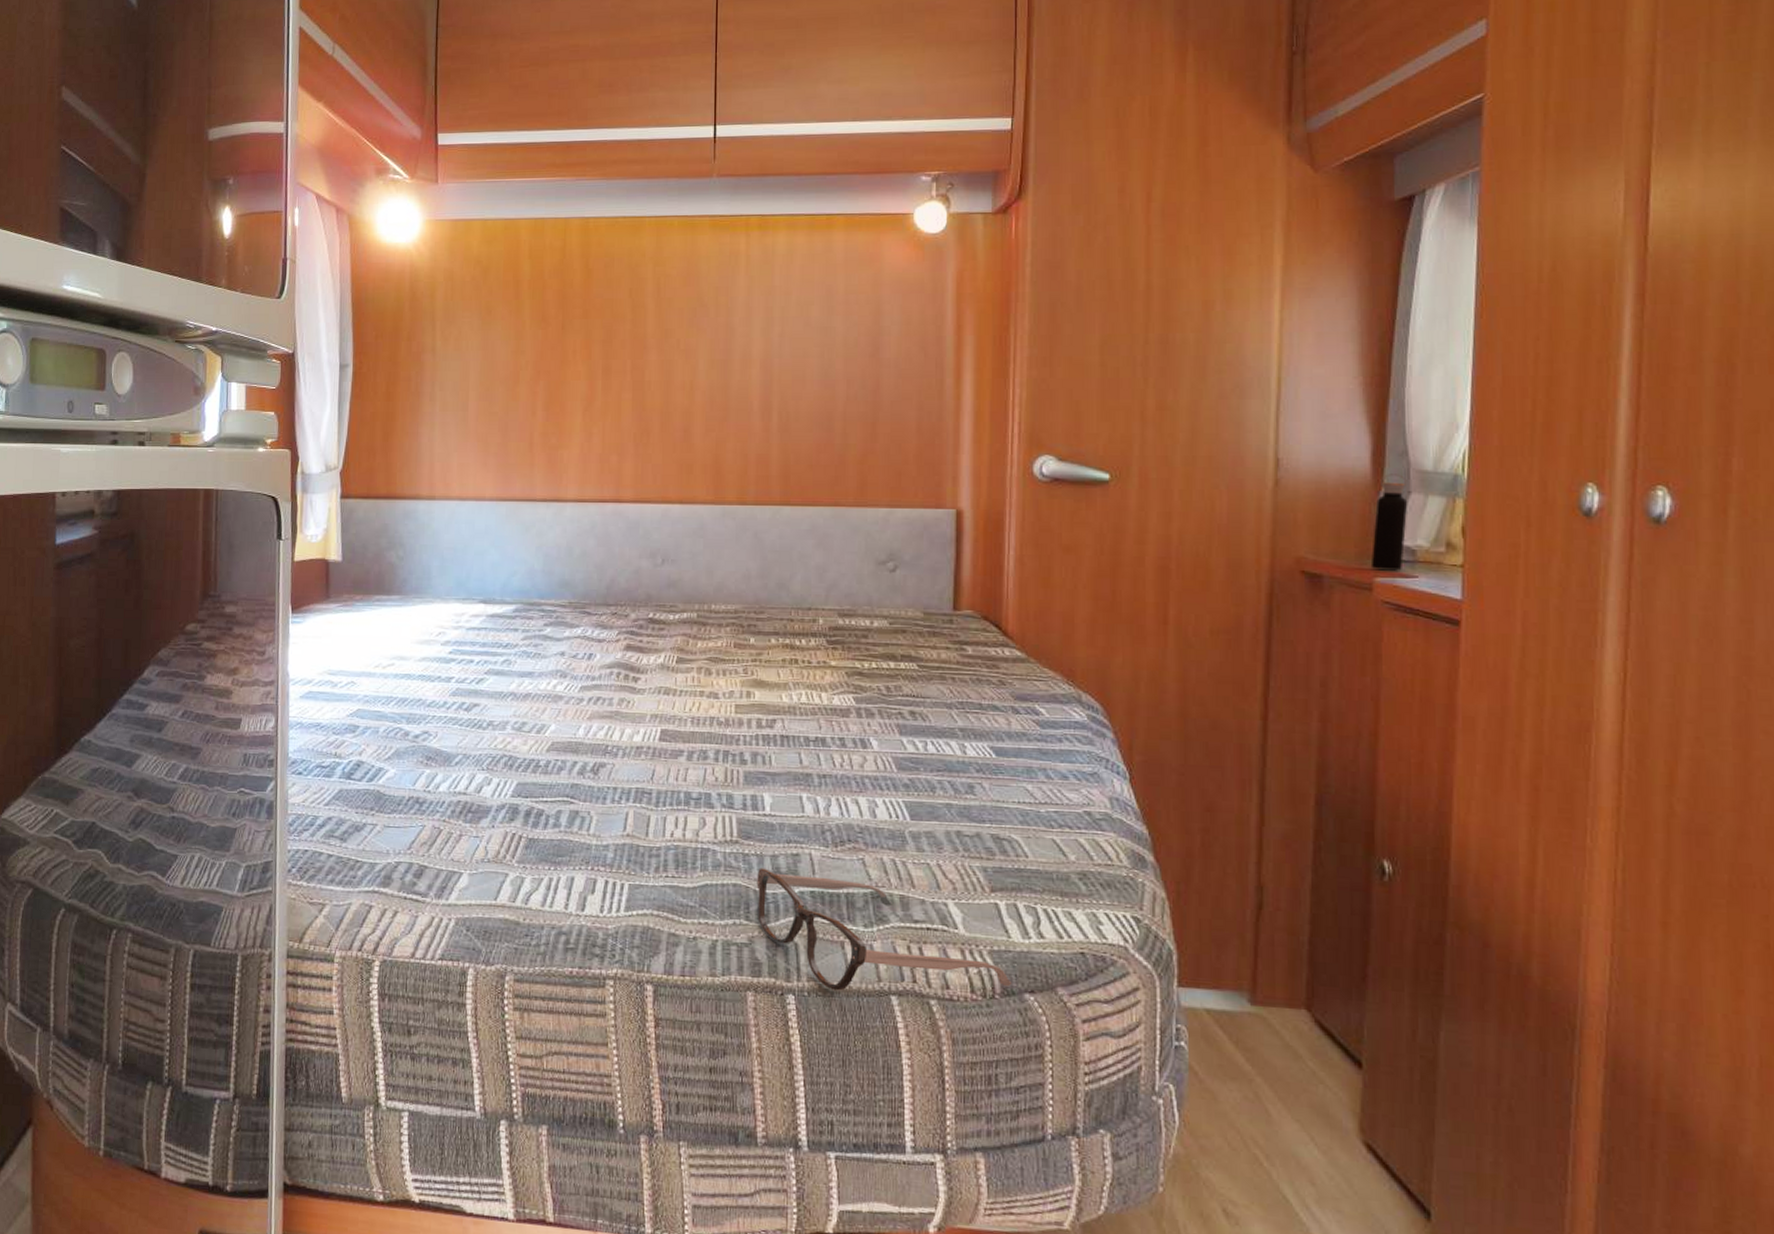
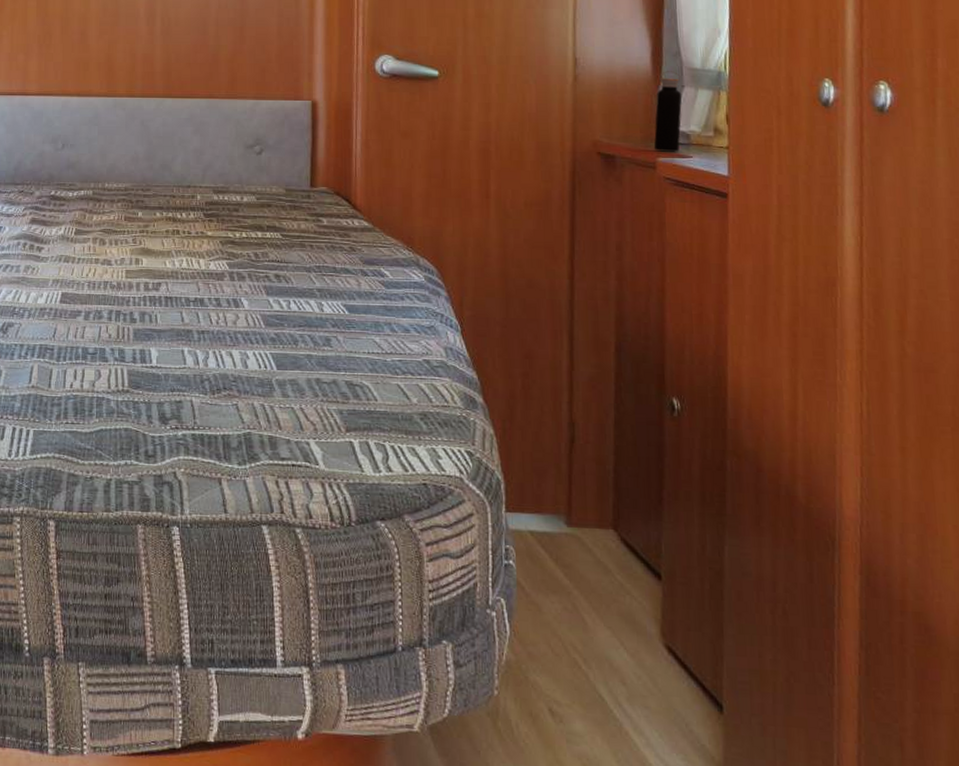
eyeglasses: present [756,868,1012,991] -> none [145,414,366,522]

